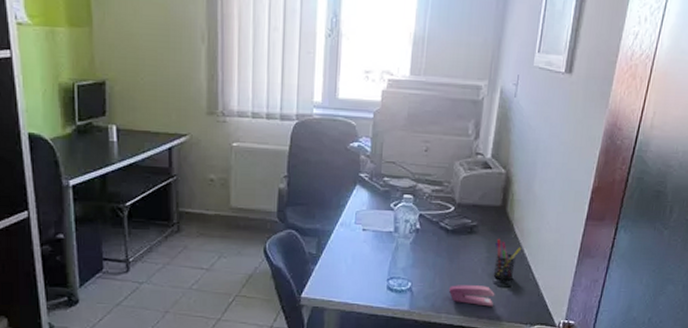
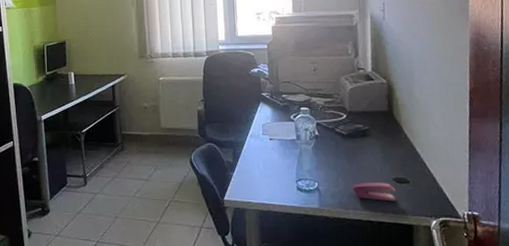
pen holder: present [493,239,522,281] -> none [389,140,414,177]

